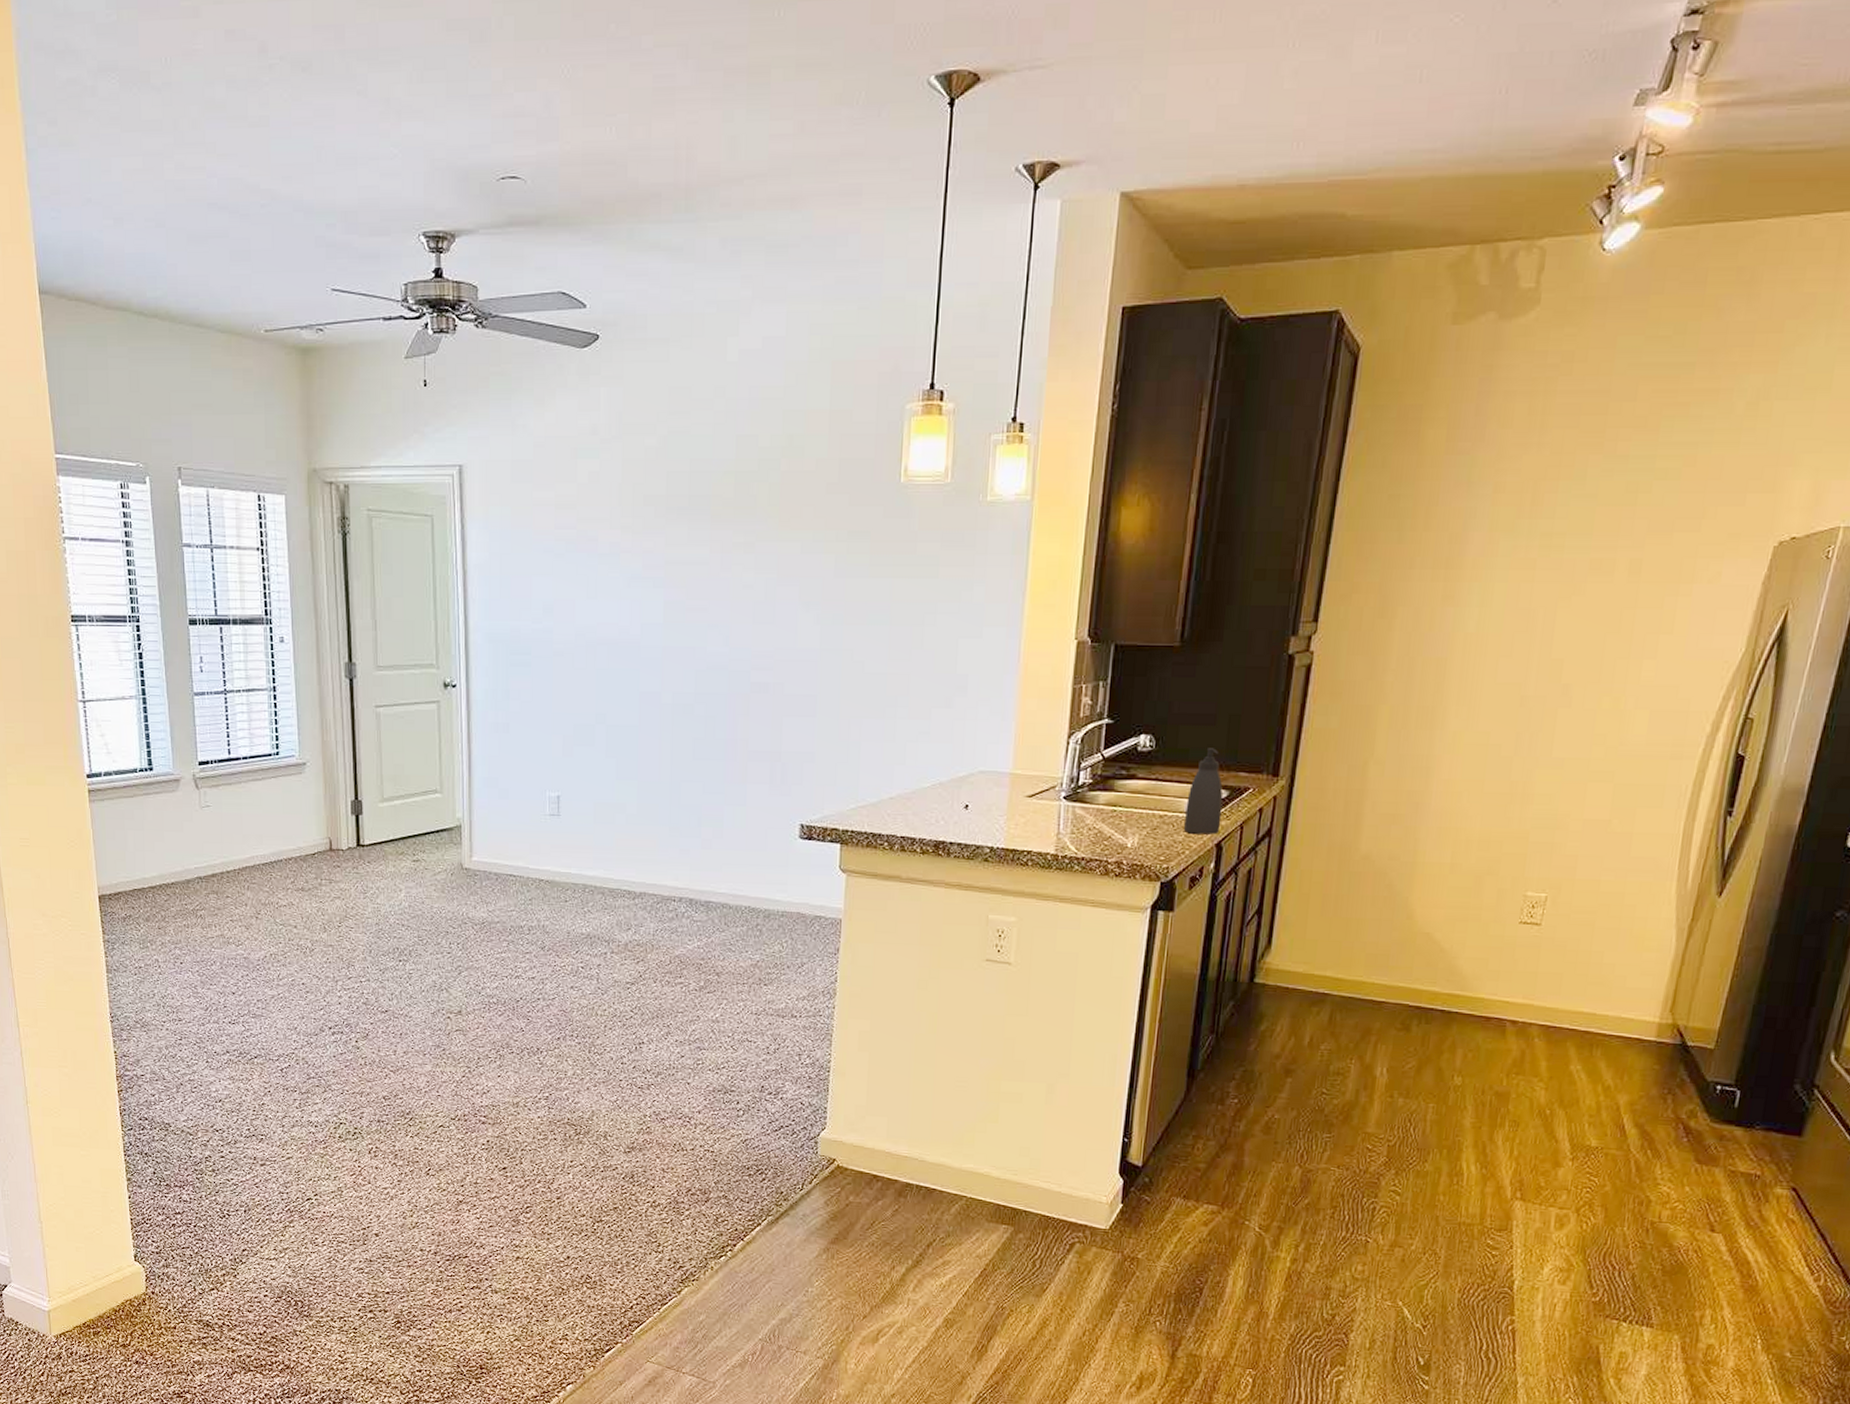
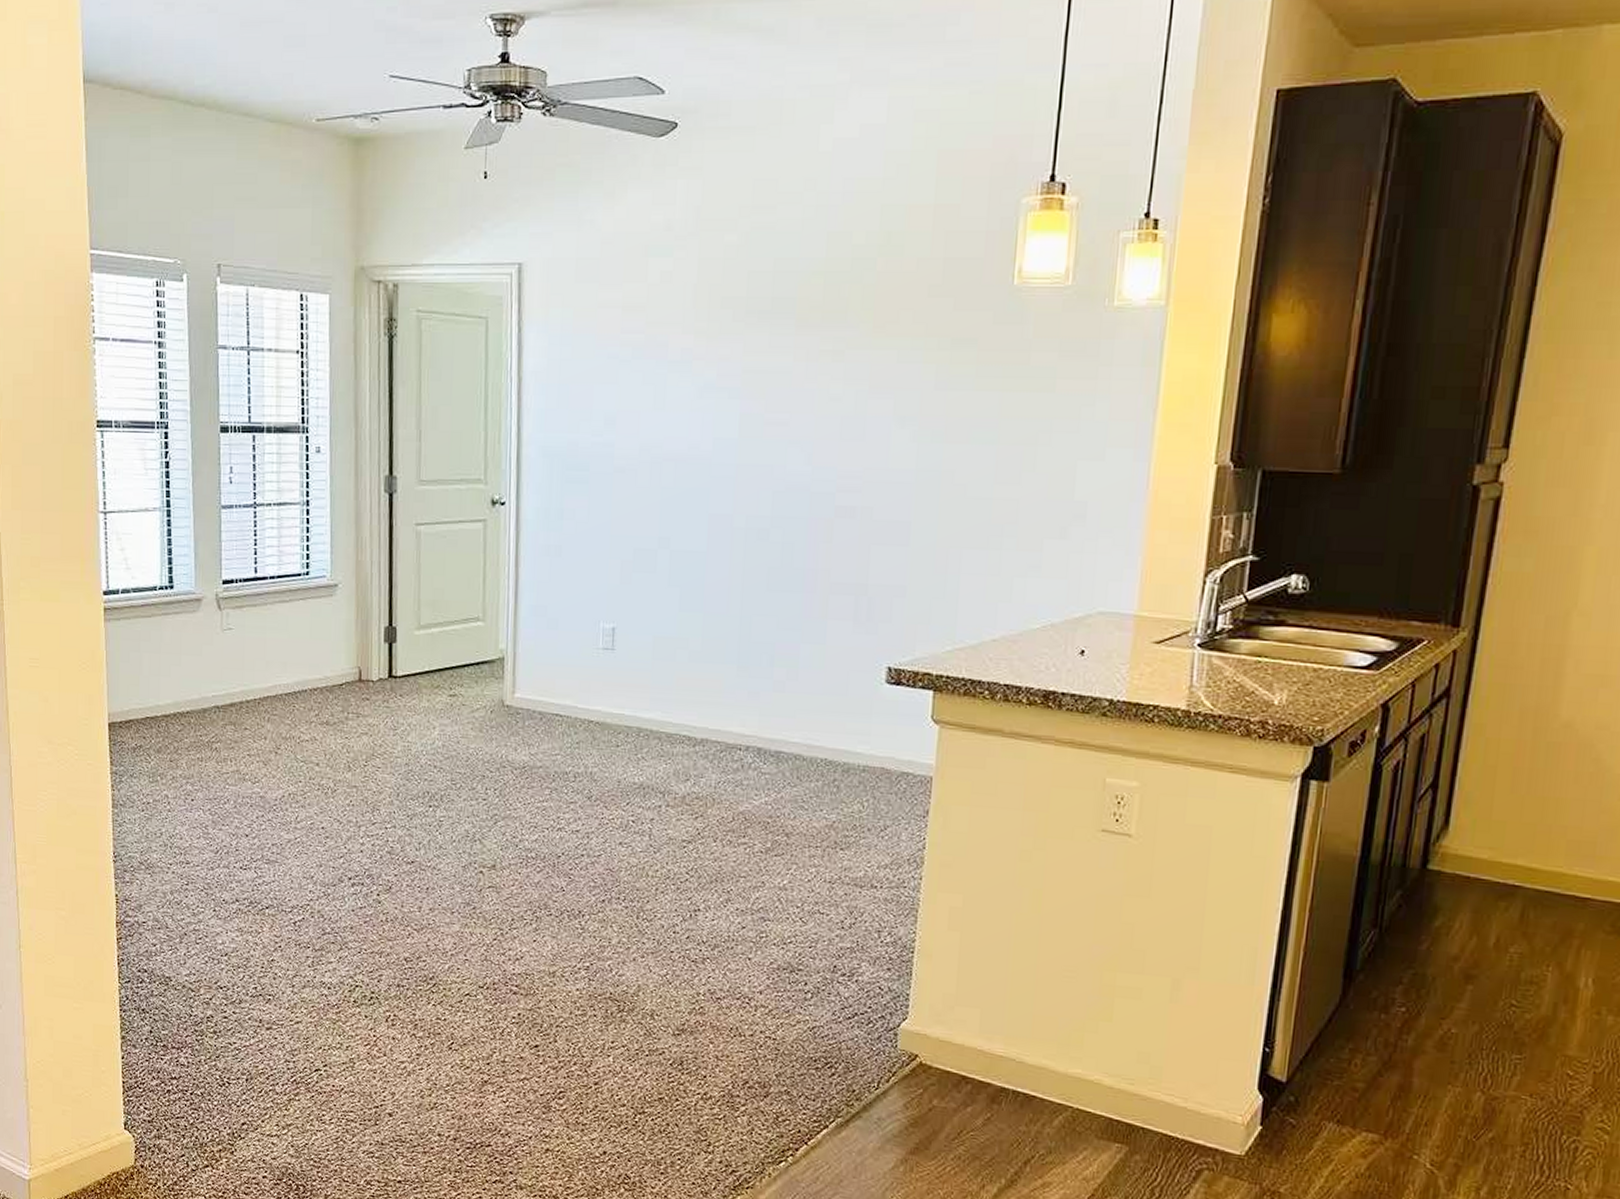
soap dispenser: present [1183,748,1223,835] -> none [1342,592,1391,693]

